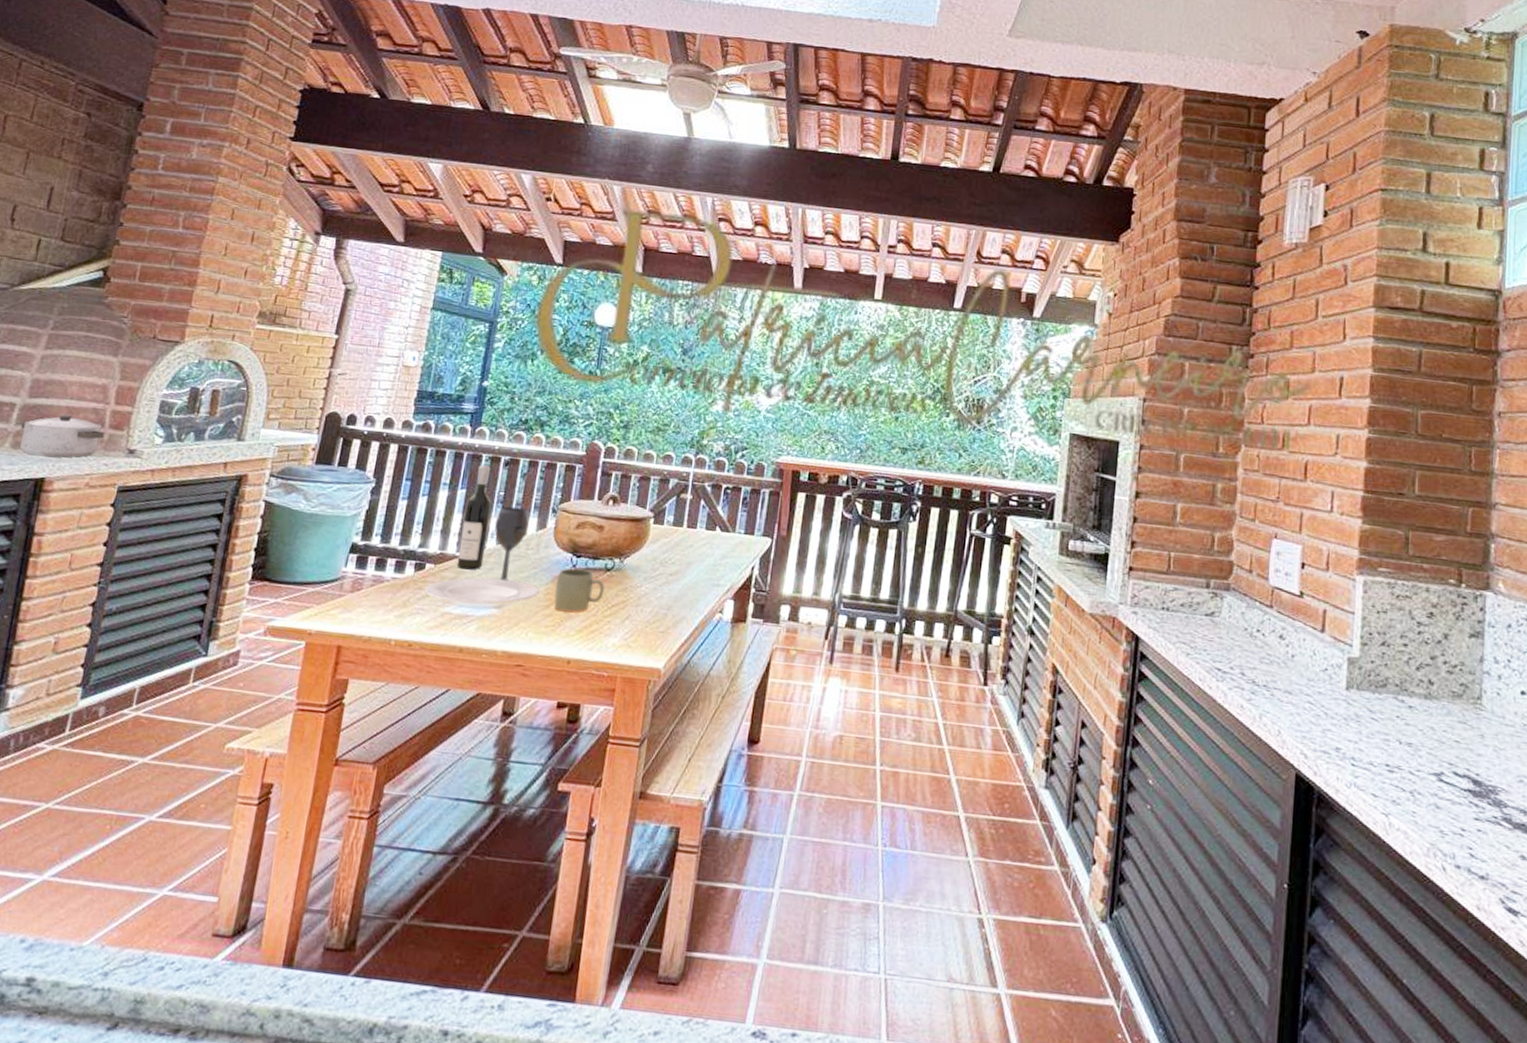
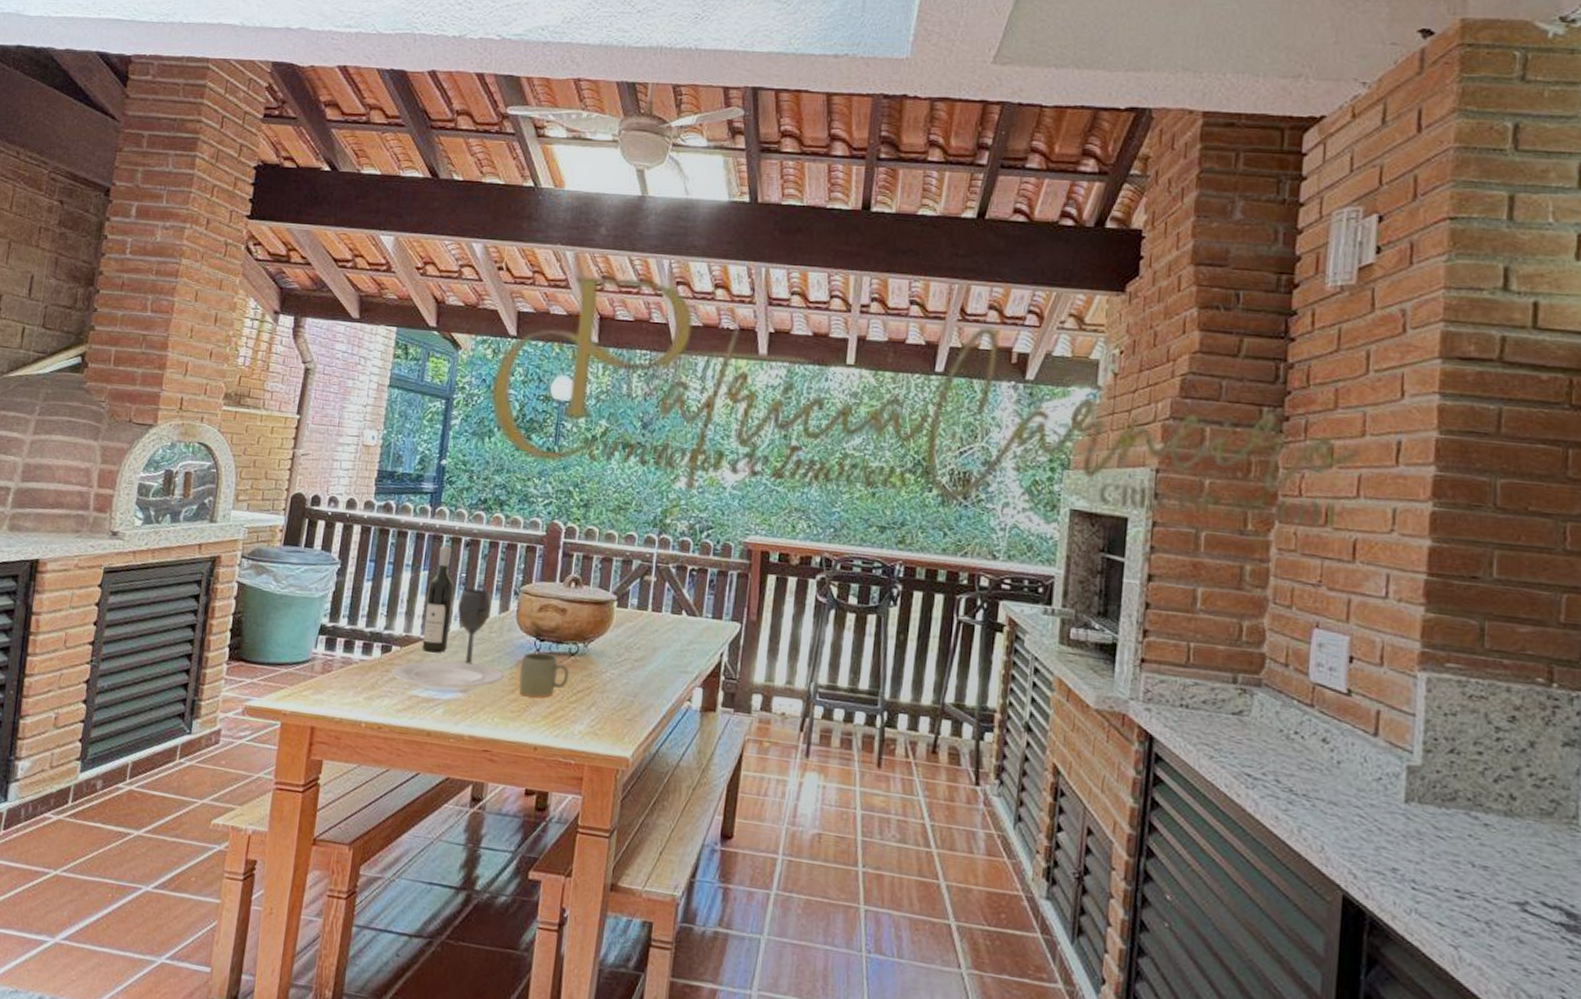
cooking pot: present [19,414,105,458] -> none [15,497,90,540]

